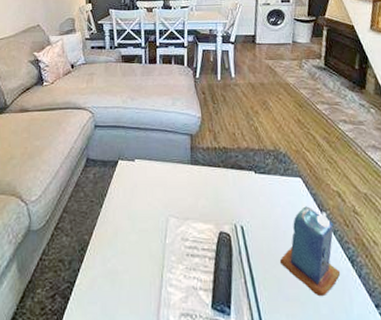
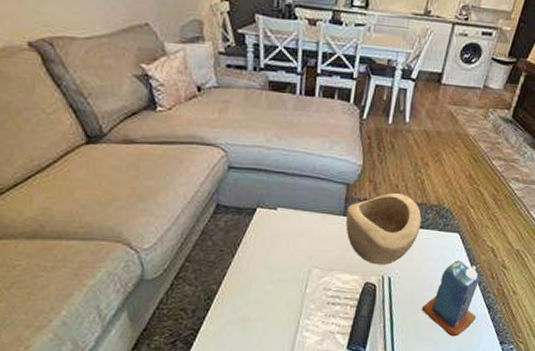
decorative bowl: none [193,141,263,213] -> present [346,193,422,265]

